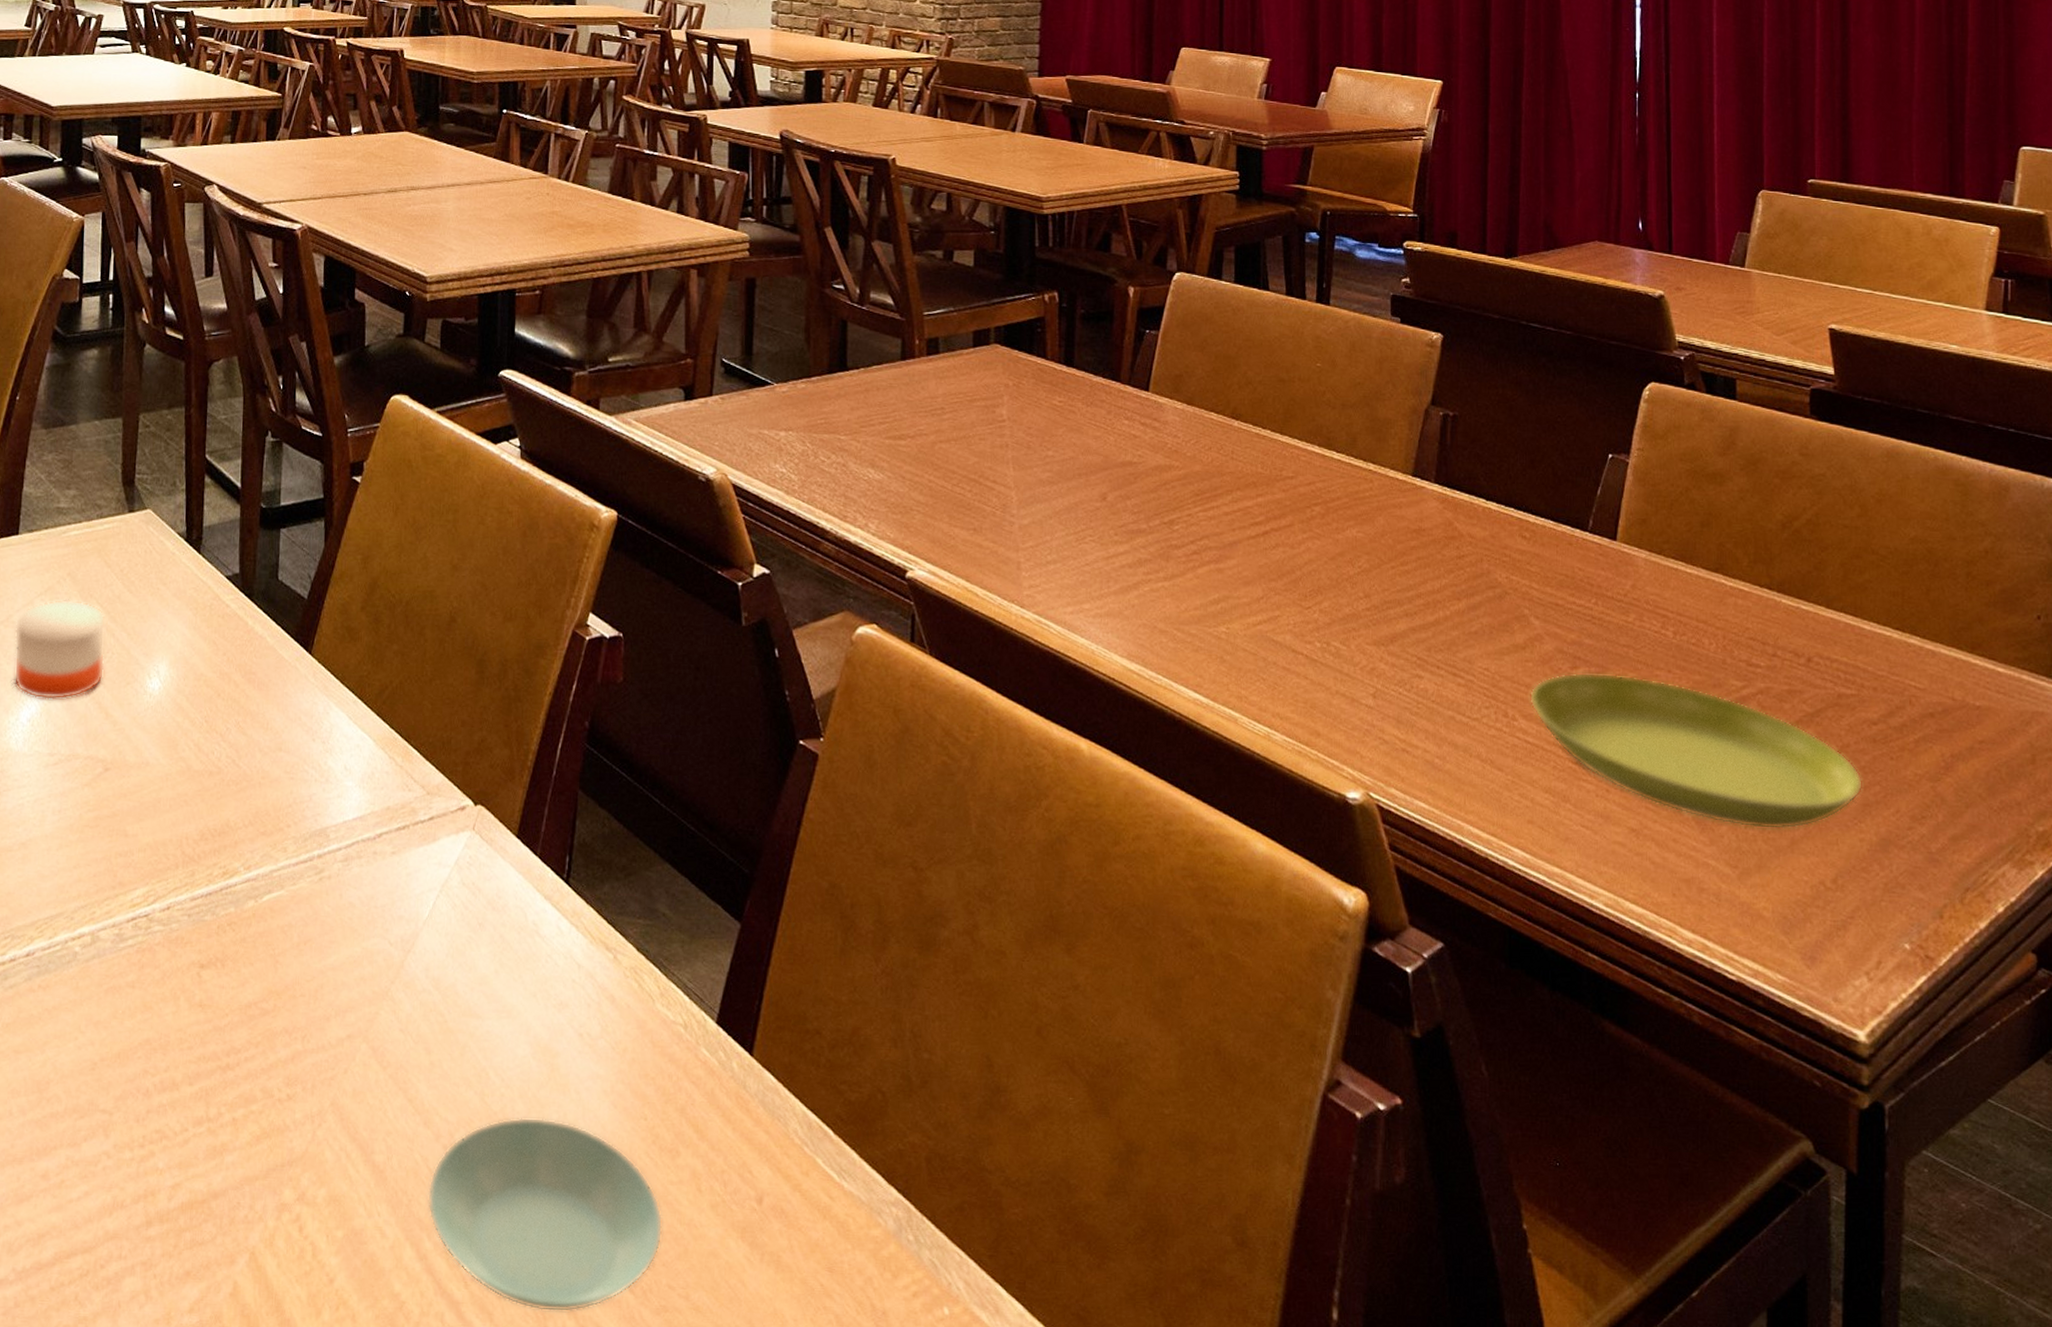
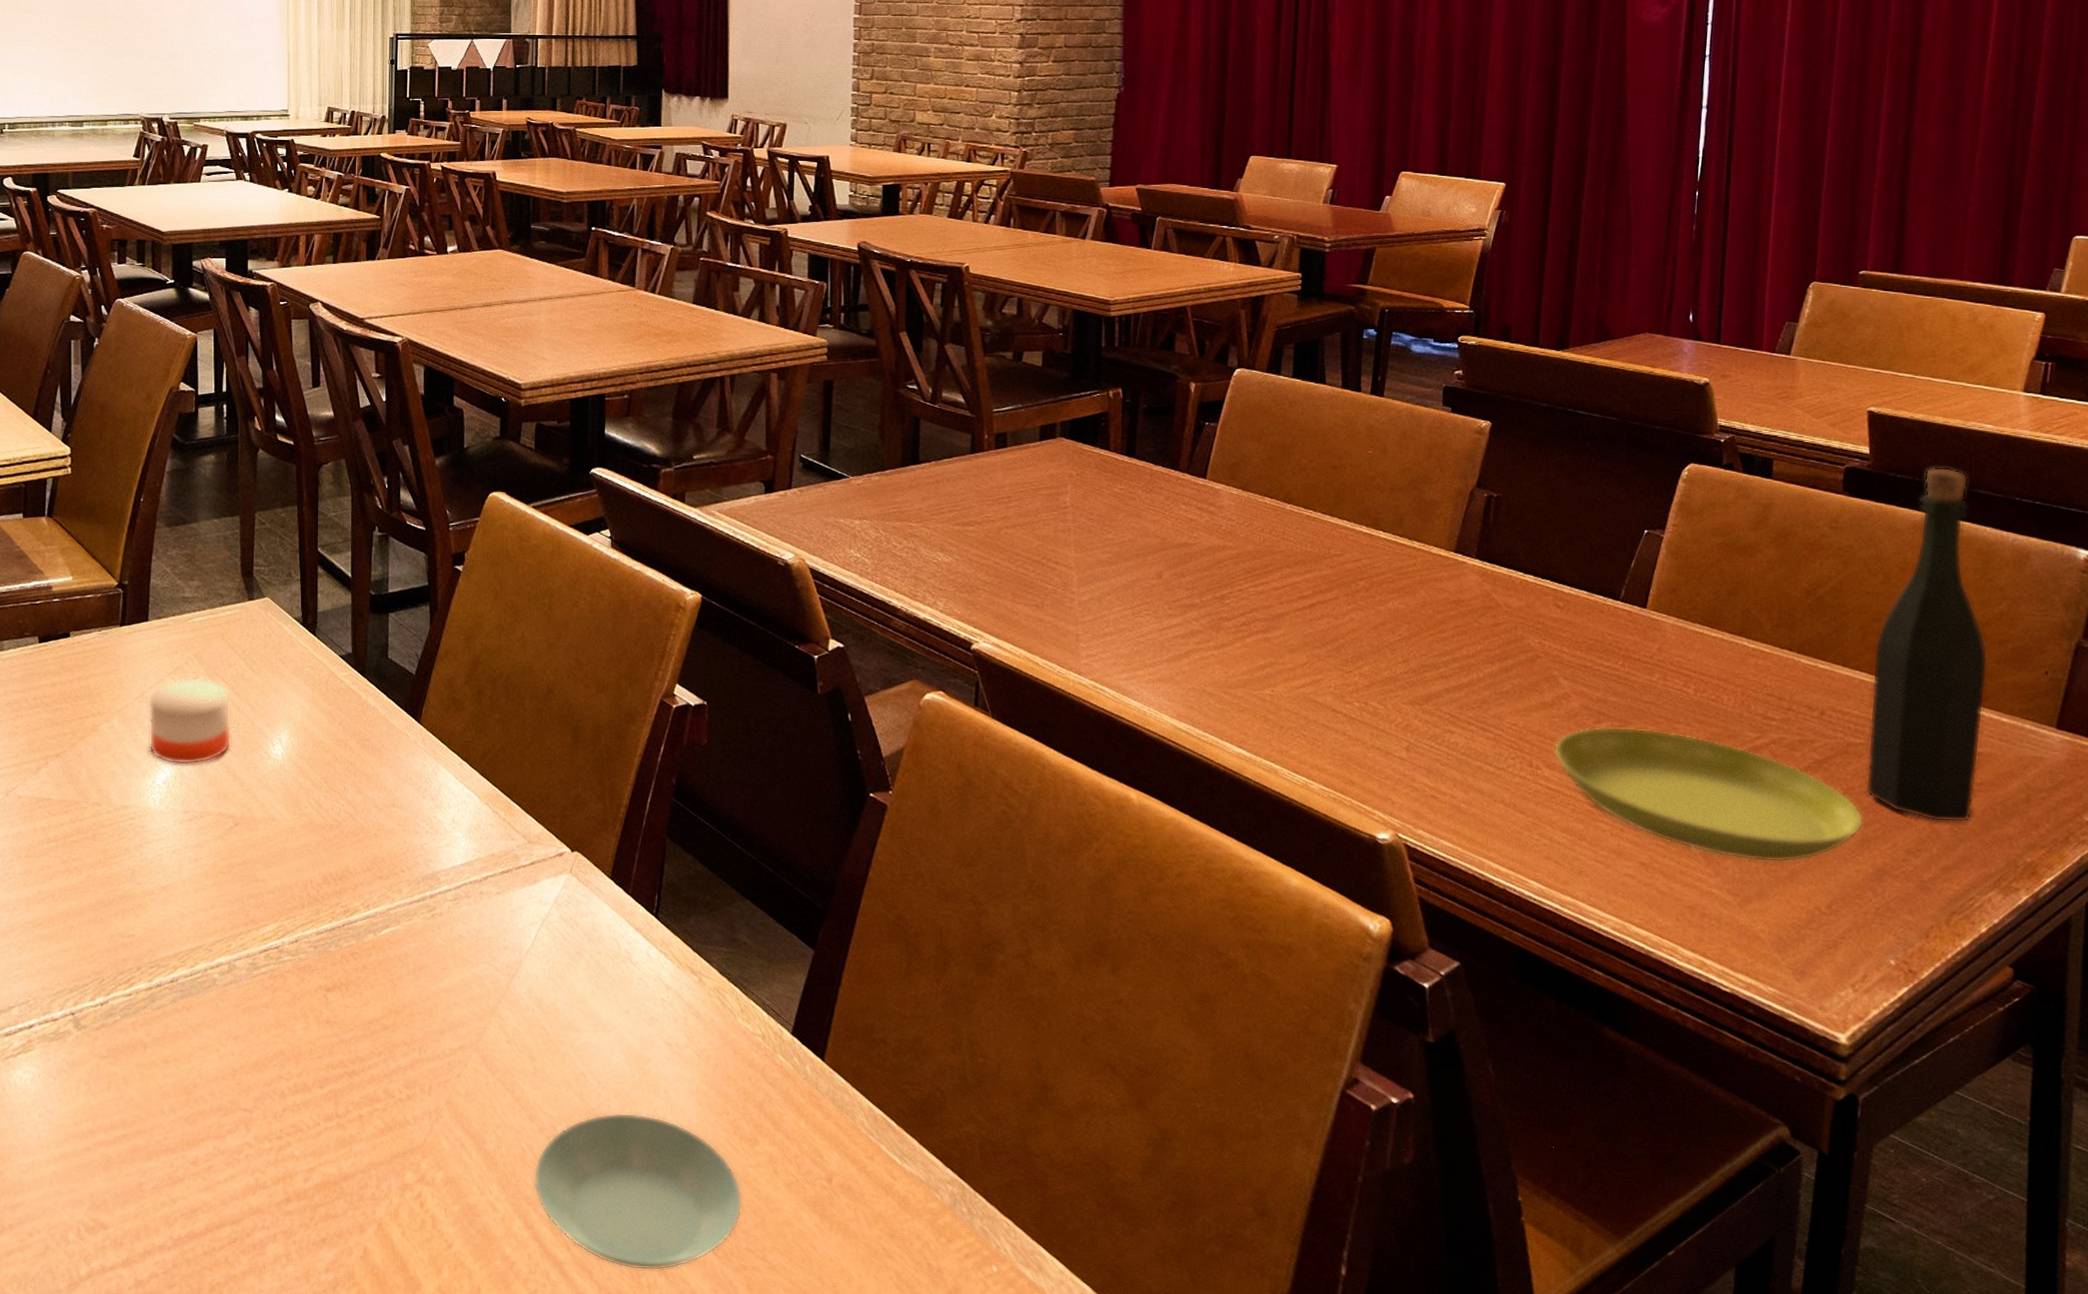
bottle: none [1858,390,1977,786] -> present [1865,467,1989,823]

